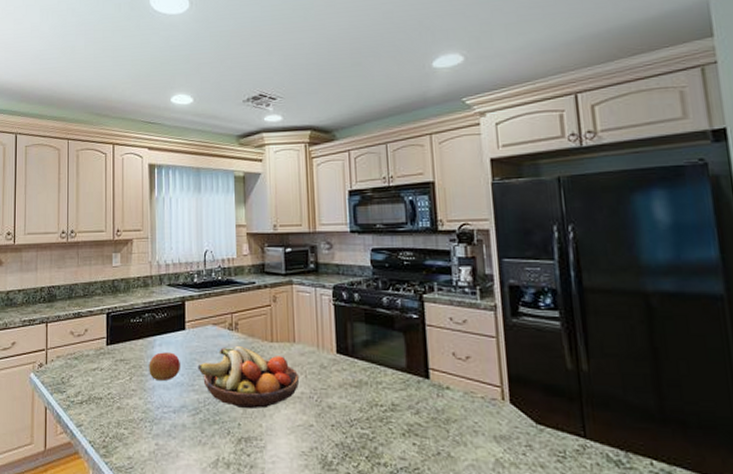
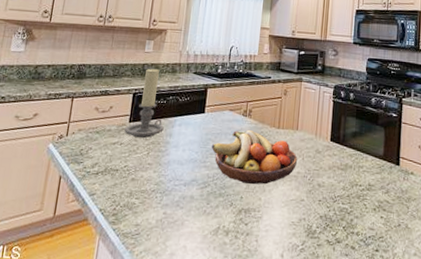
candle holder: none [103,283,143,362] -> present [124,68,164,139]
apple: present [149,352,180,381] -> none [166,131,196,157]

